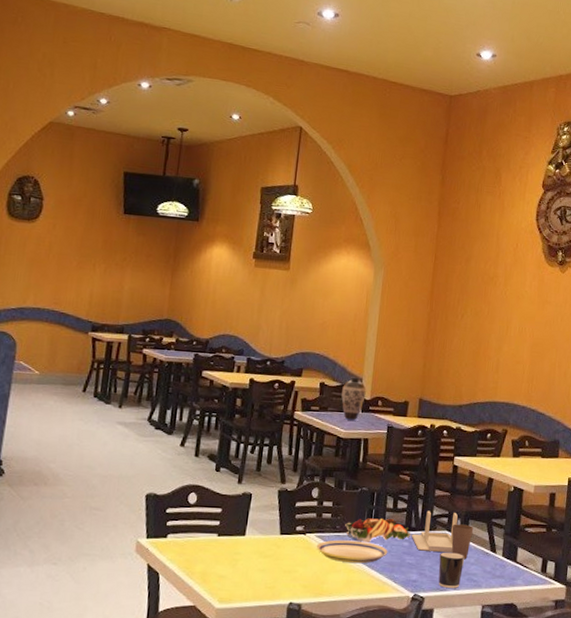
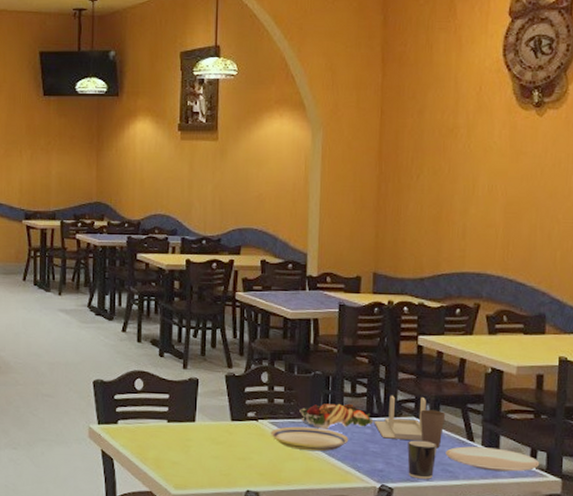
decorative vase: present [341,377,366,421] -> none [285,252,312,299]
plate: none [471,557,549,580] -> present [445,446,540,472]

